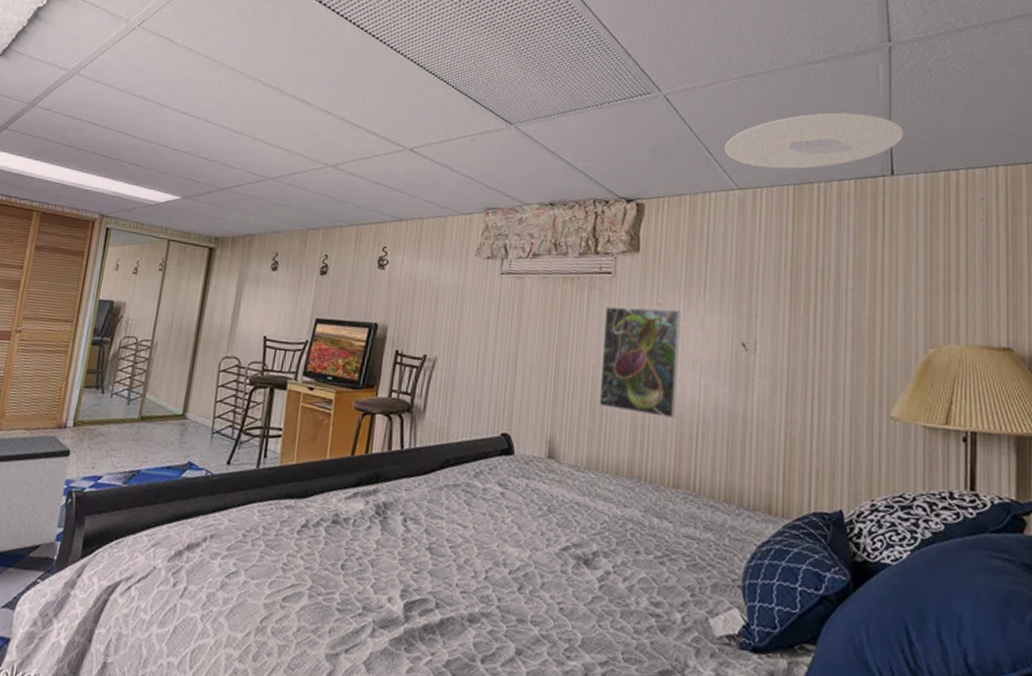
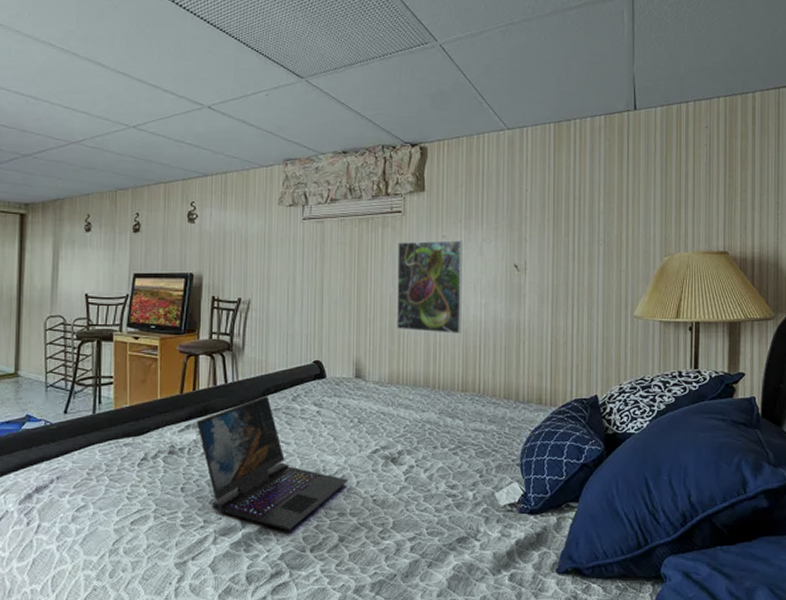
laptop: none [365,468,532,633] -> present [196,396,348,531]
ceiling light: present [725,112,903,169] -> none [495,55,644,109]

